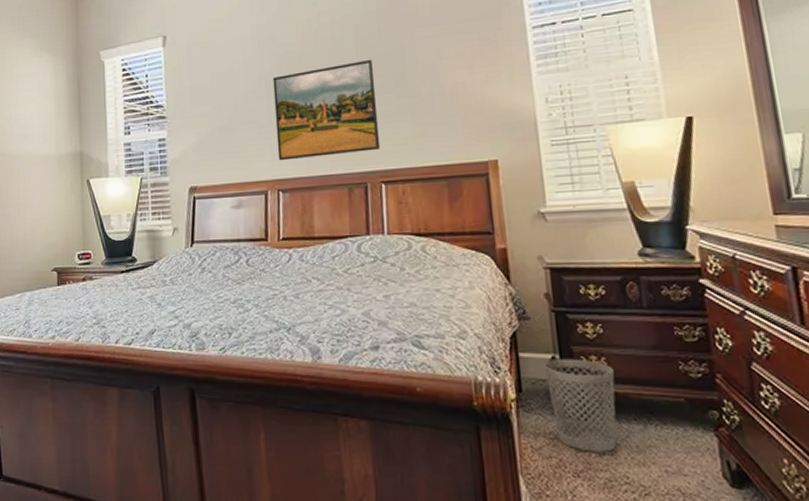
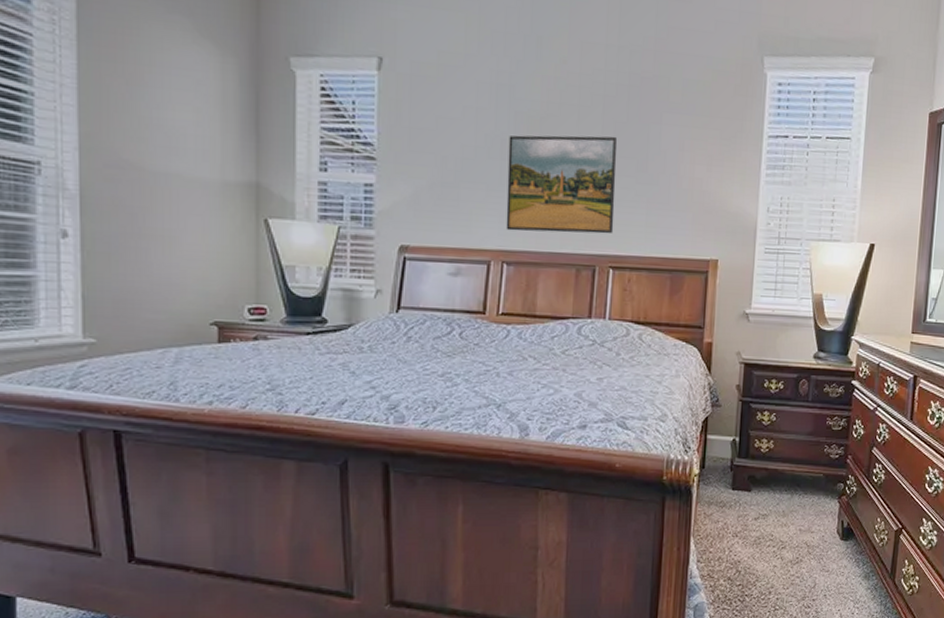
wastebasket: present [543,358,618,452] -> none [725,441,778,516]

